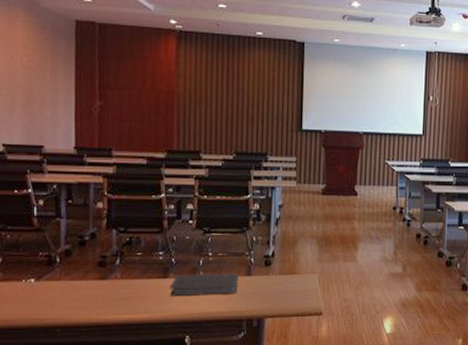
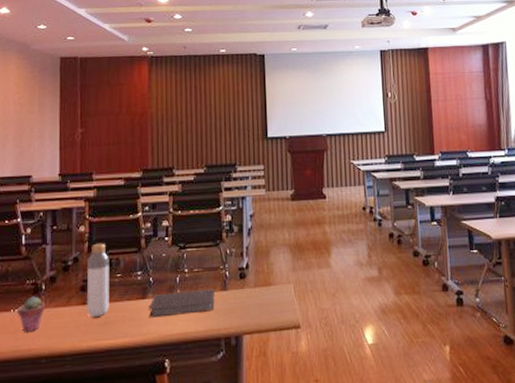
potted succulent: none [29,268,60,302] -> present [17,296,45,332]
bottle: none [104,221,129,293] -> present [86,243,109,318]

